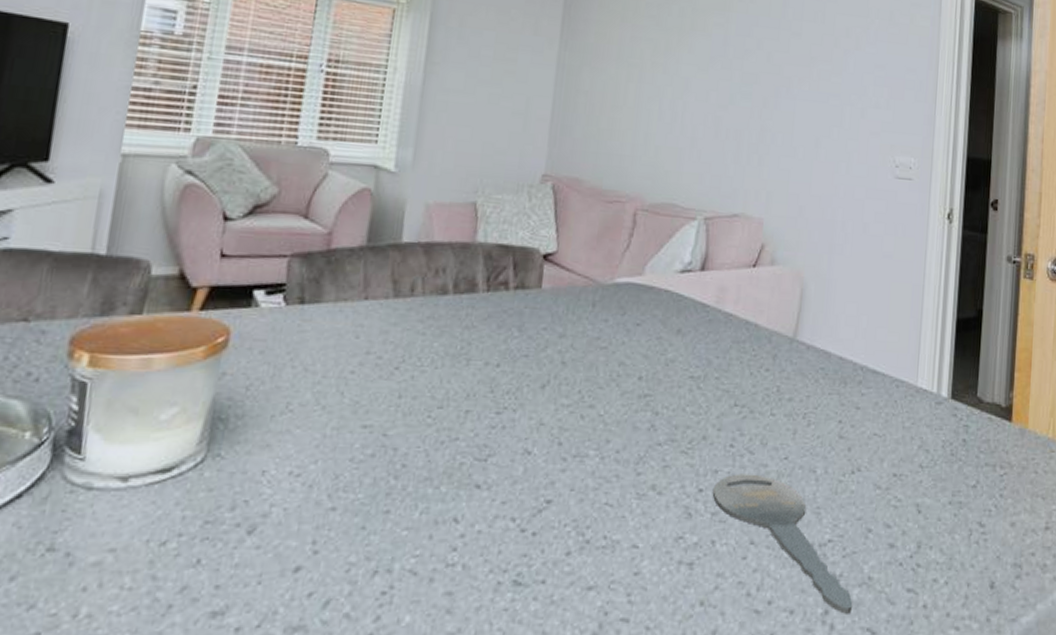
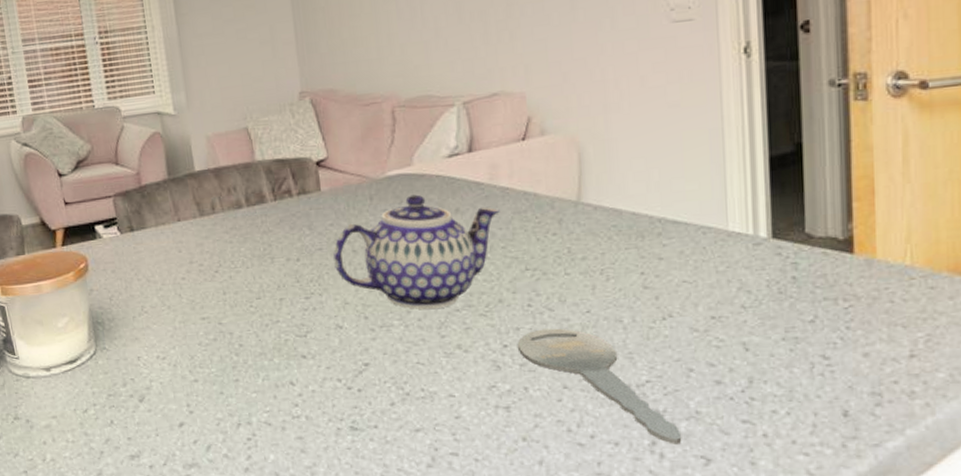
teapot: none [538,307,720,440] -> present [333,194,500,309]

